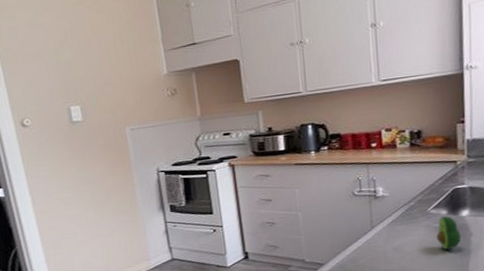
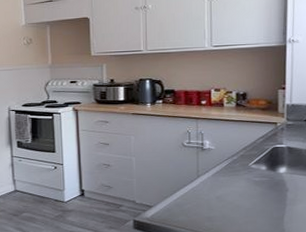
avocado: present [437,216,461,250] -> none [256,171,278,202]

